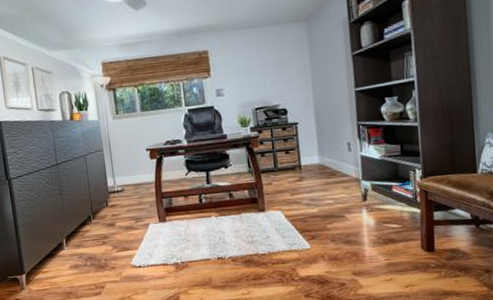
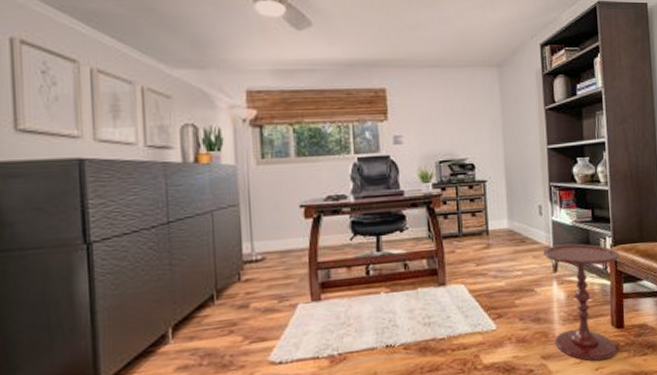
side table: none [353,176,431,280] -> present [543,243,620,361]

